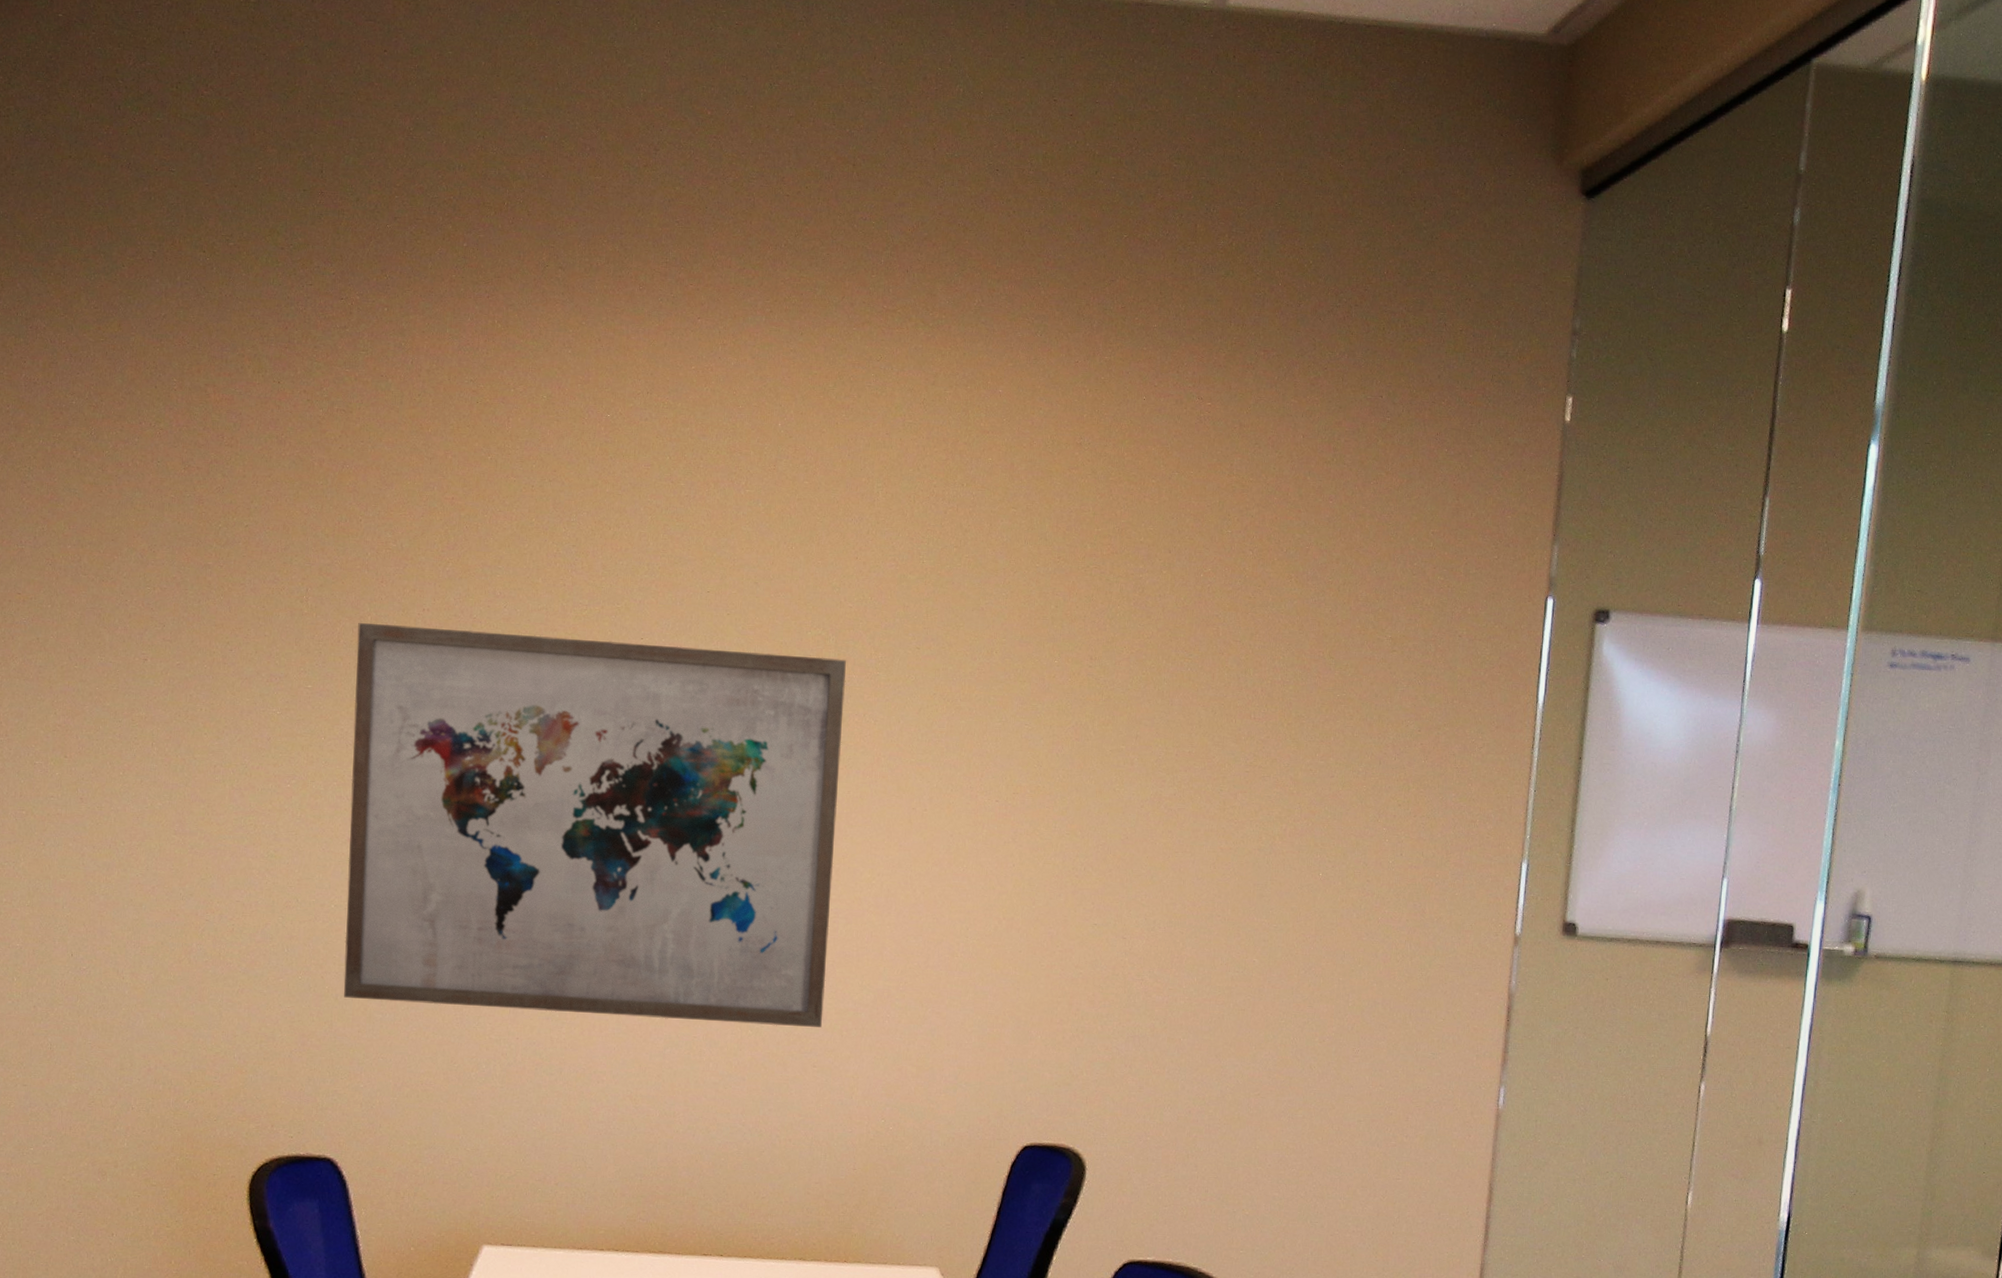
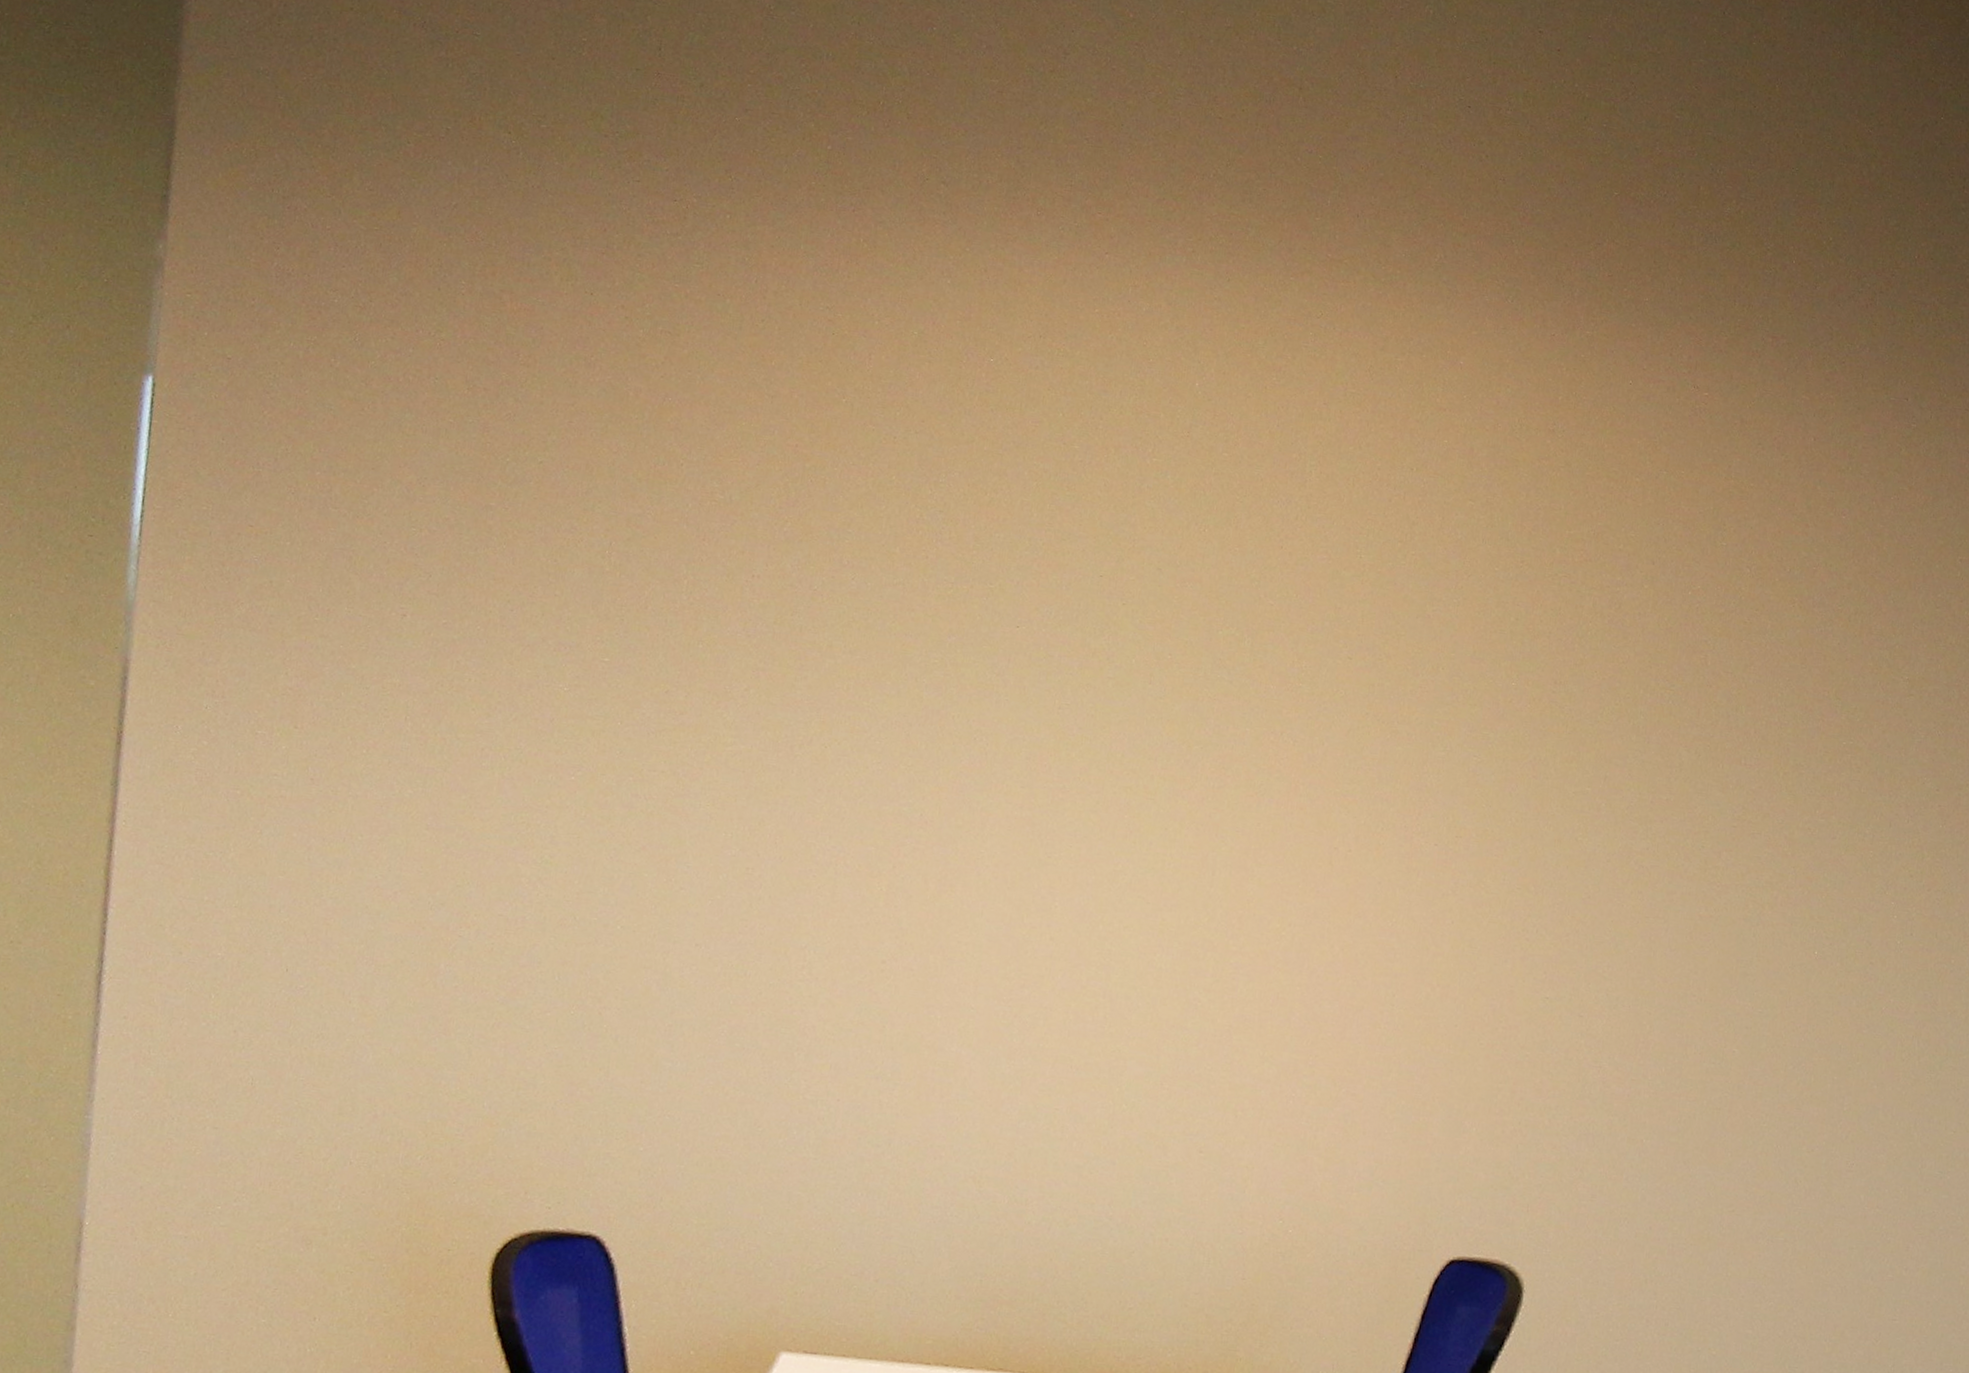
wall art: present [343,622,846,1027] -> none [626,586,1263,1105]

